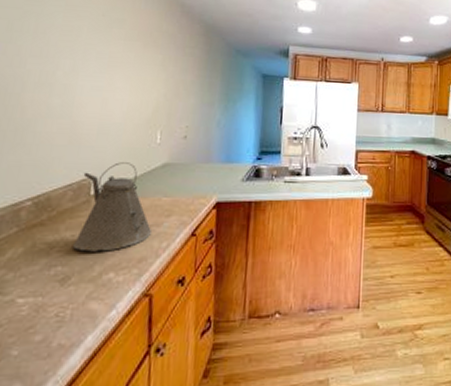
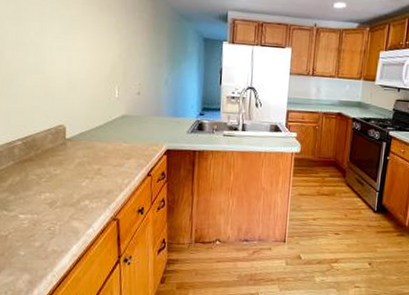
kettle: present [72,162,153,252] -> none [55,112,116,184]

